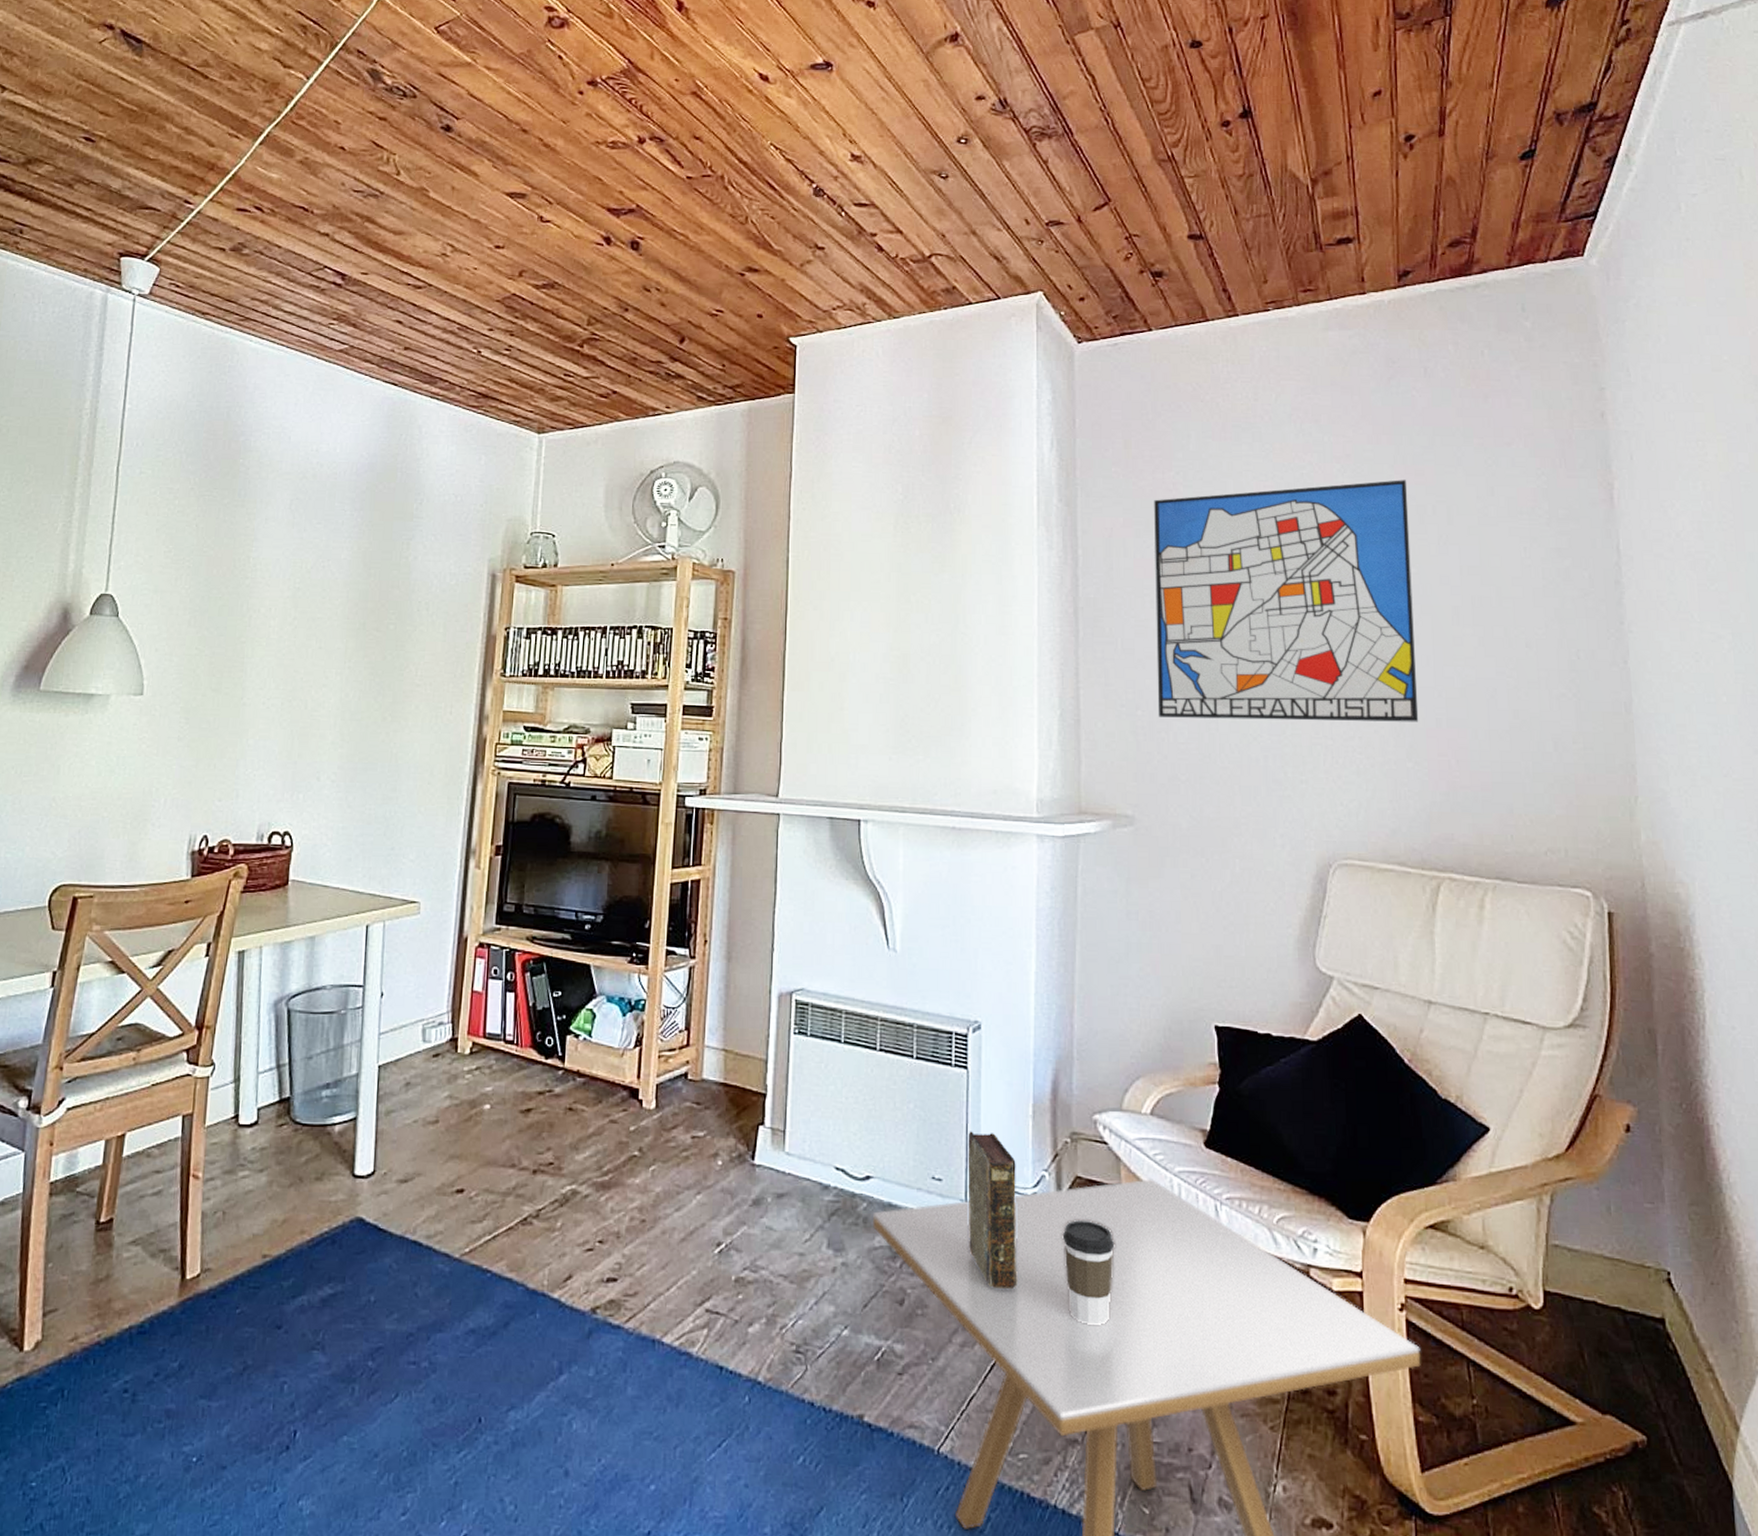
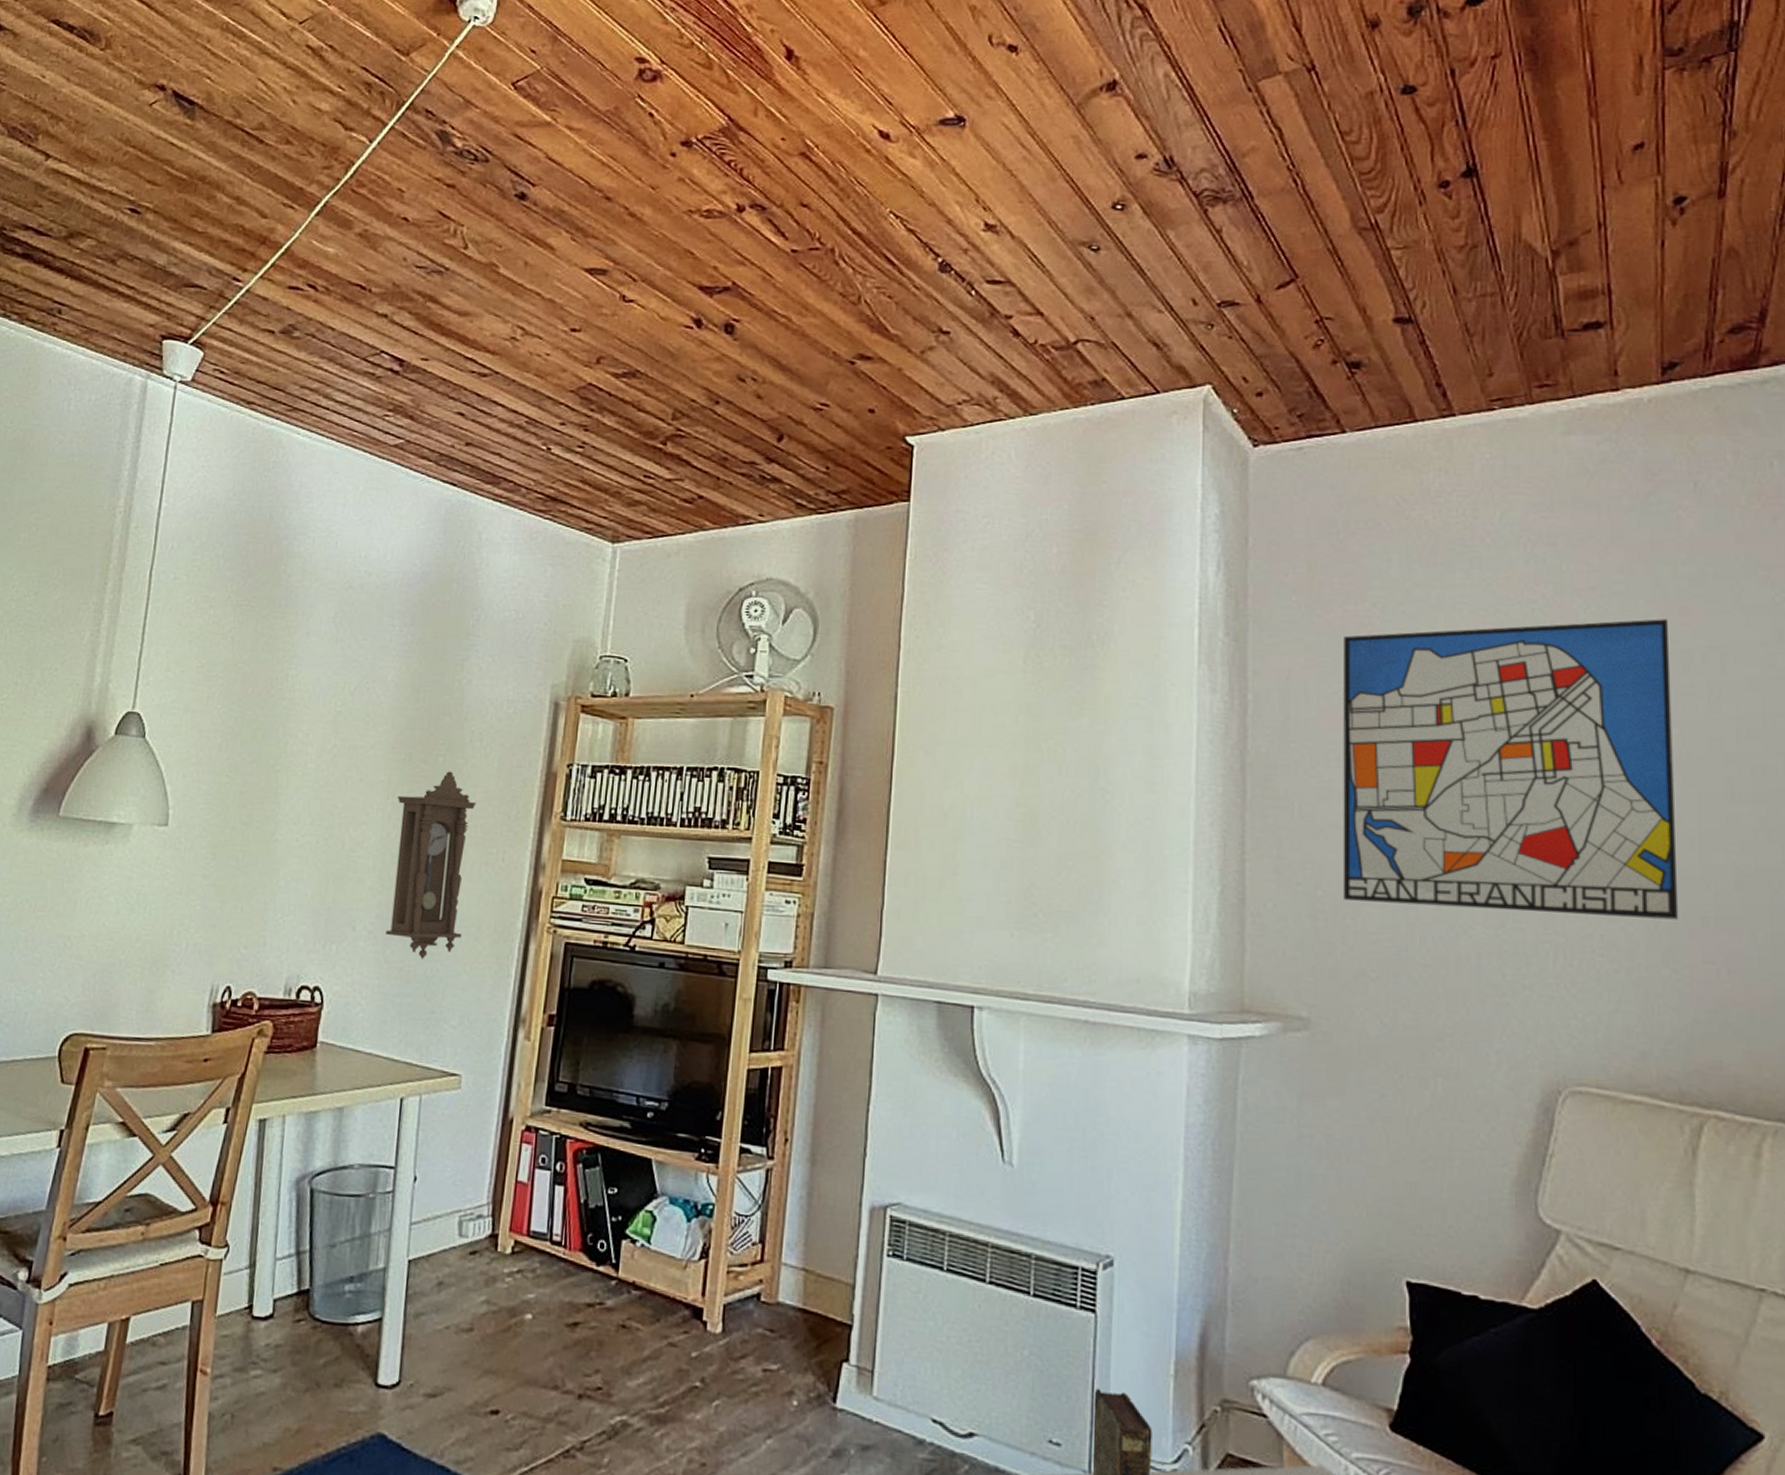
pendulum clock: none [348,637,426,803] -> present [386,771,477,959]

